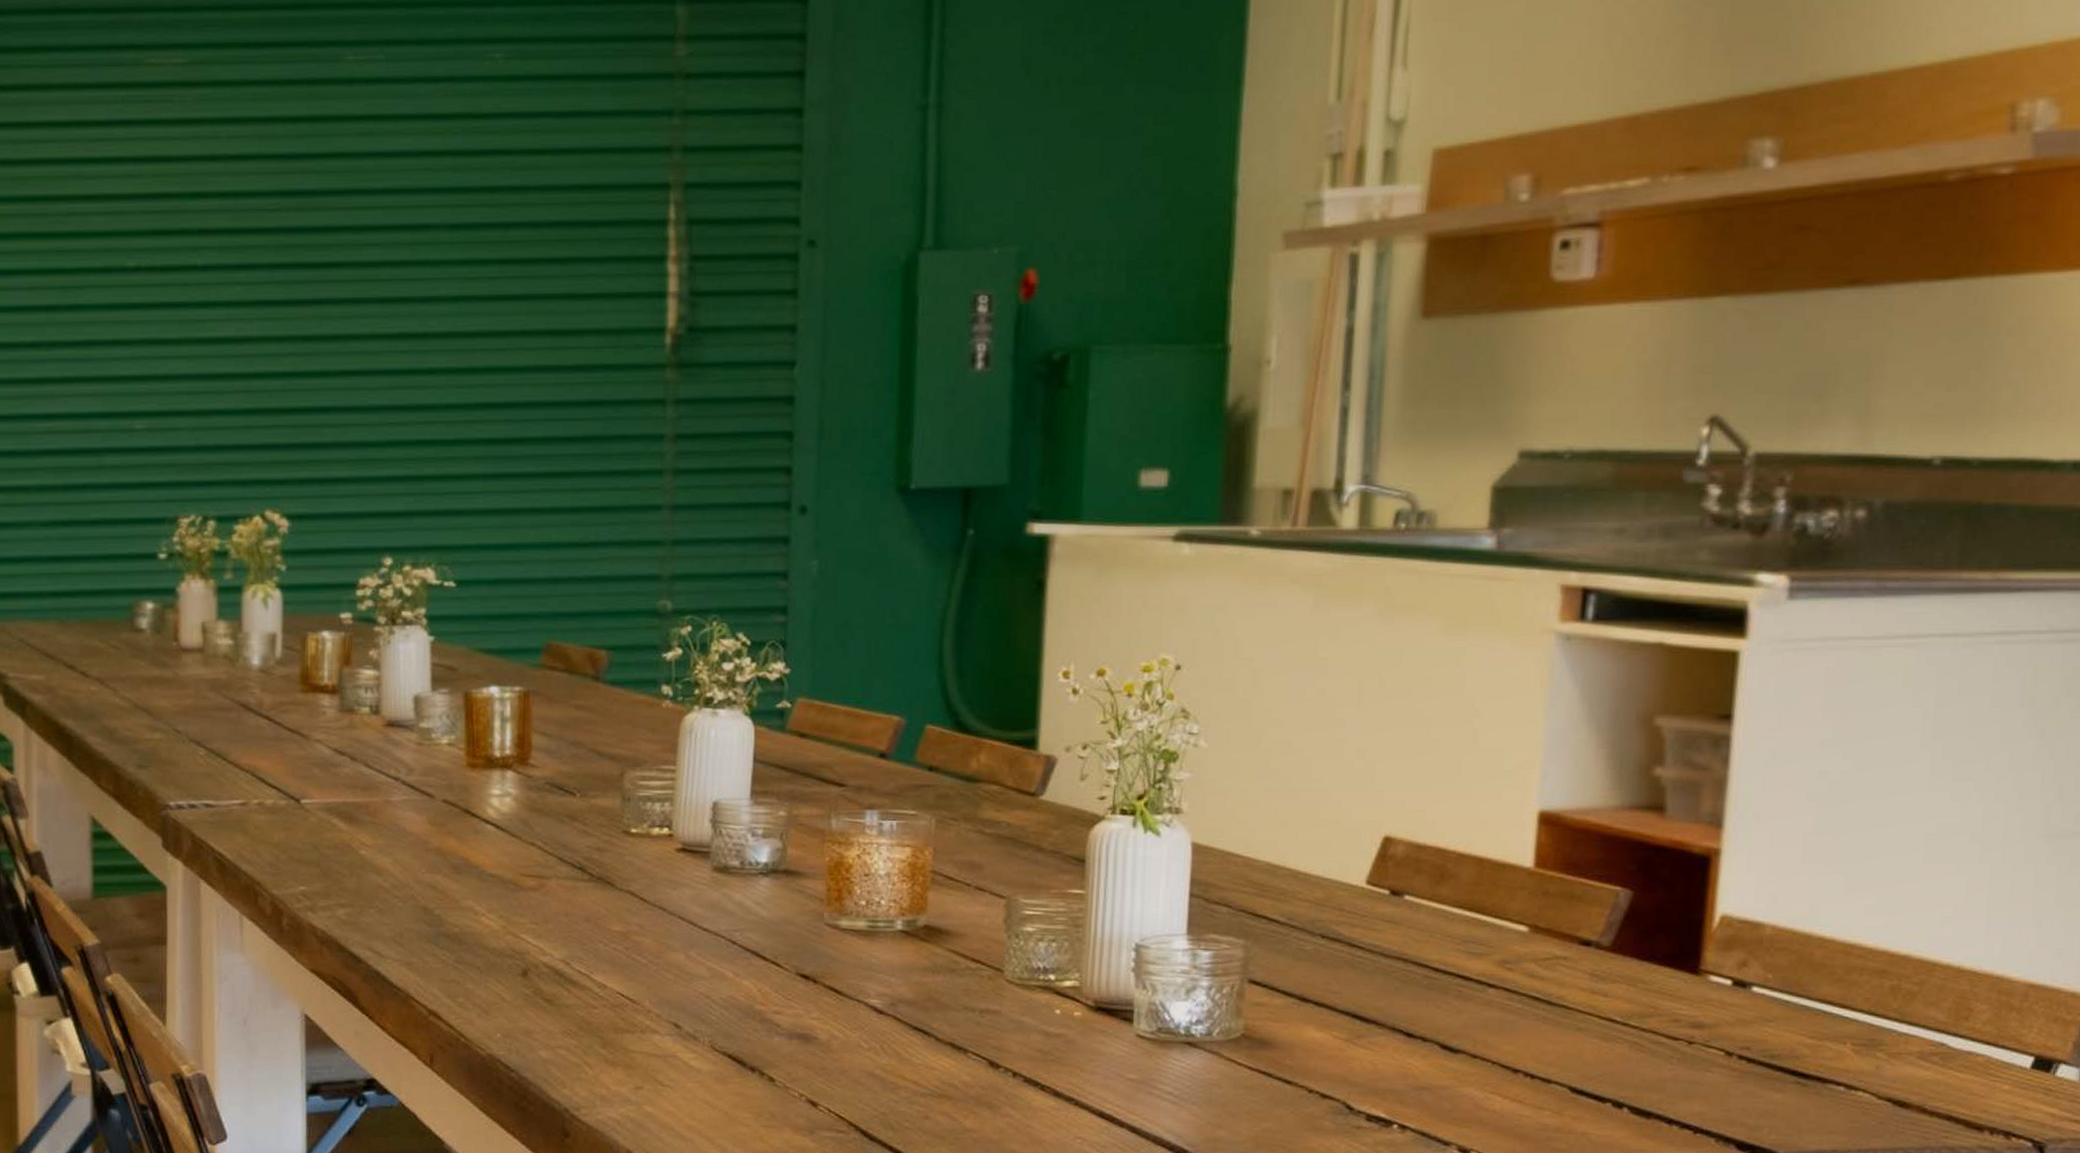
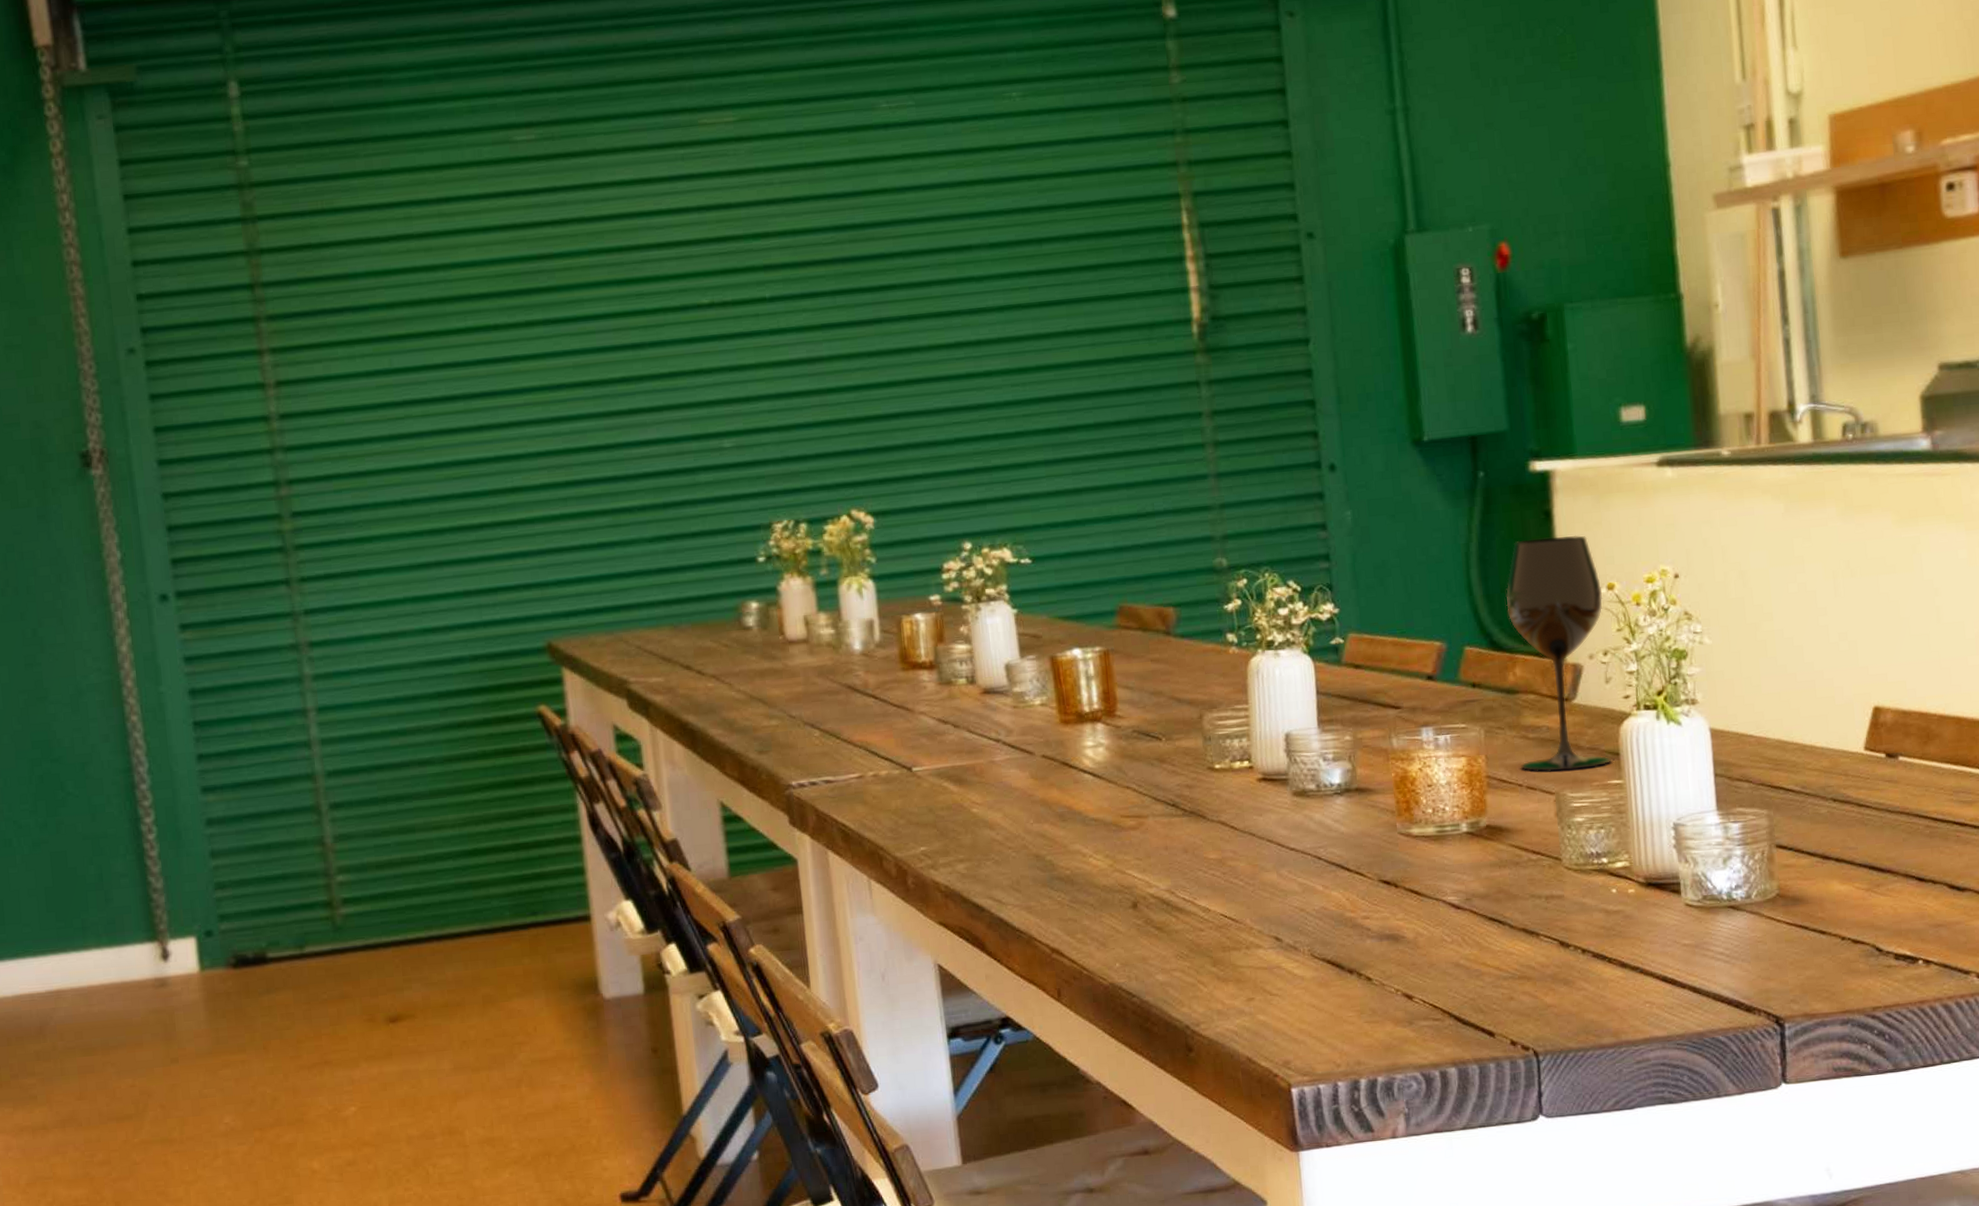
wineglass: none [971,610,1091,873] -> present [1506,535,1611,771]

